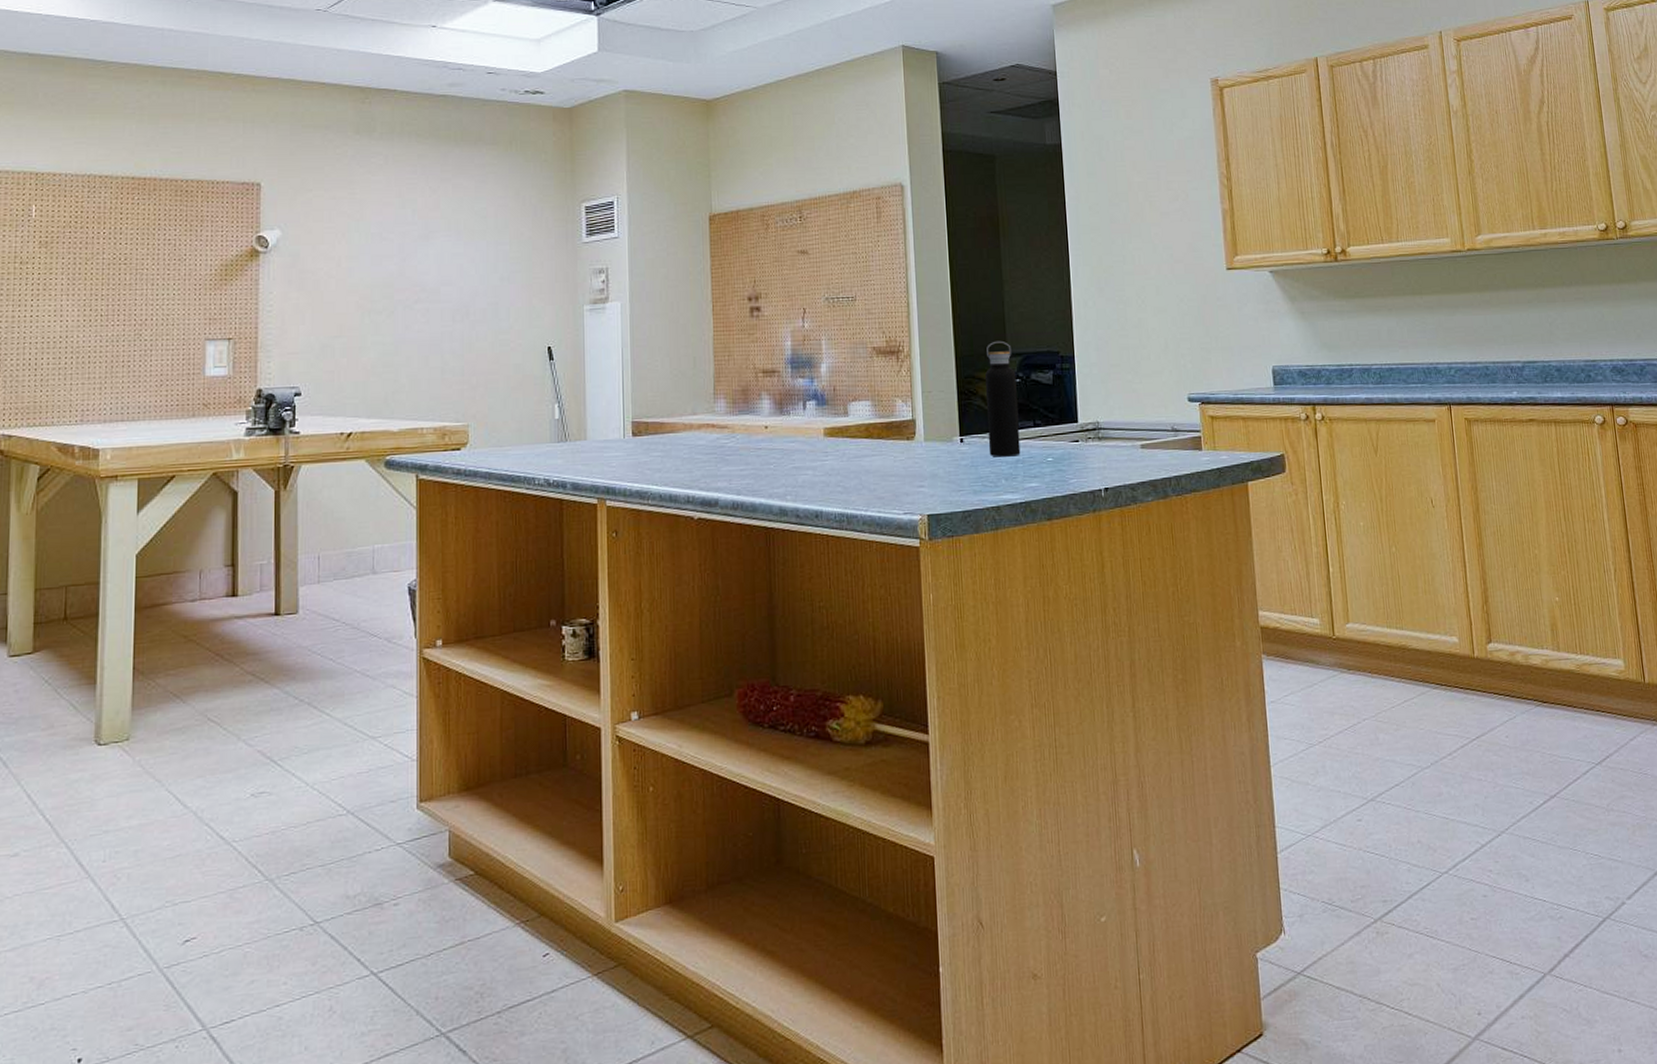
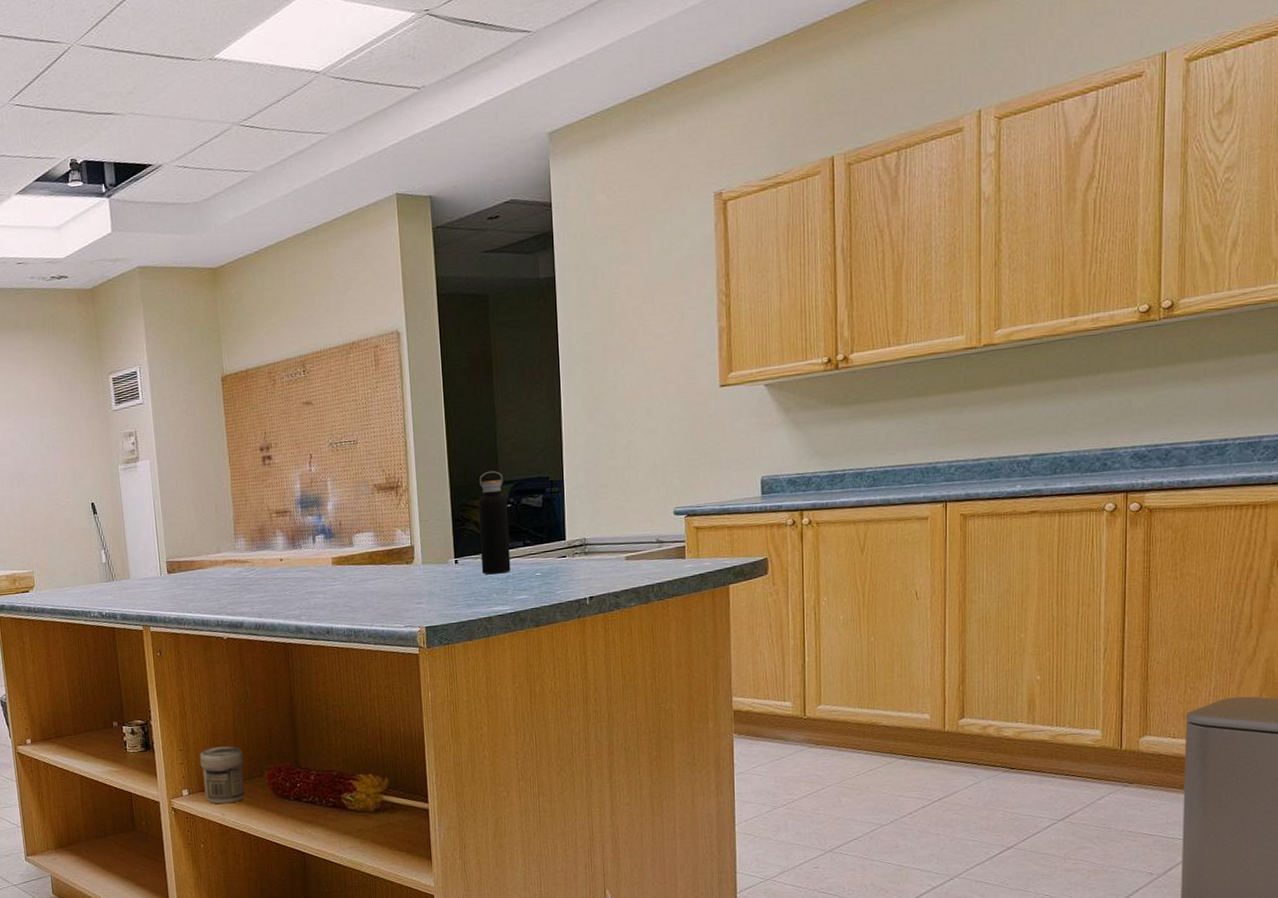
jar: none [655,655,710,733] -> present [199,746,245,805]

